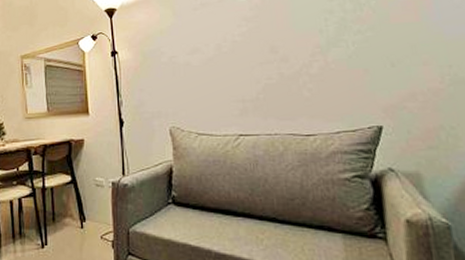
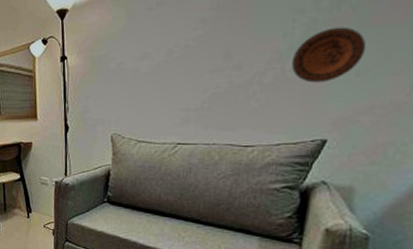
decorative plate: none [331,24,394,73] -> present [291,26,367,83]

